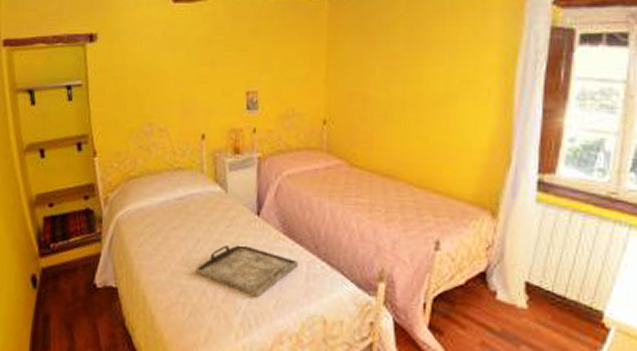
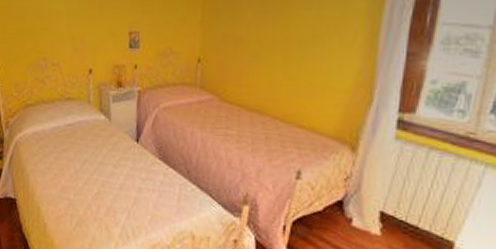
serving tray: present [195,243,298,298] -> none [82,166,171,214]

